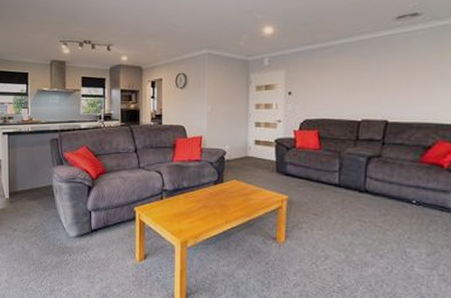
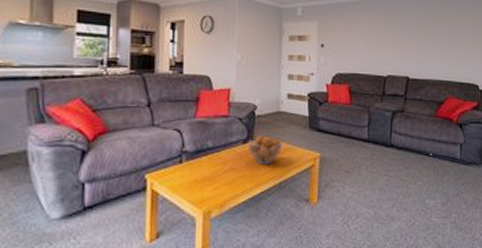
fruit basket: none [218,178,250,204] -> present [248,135,283,165]

